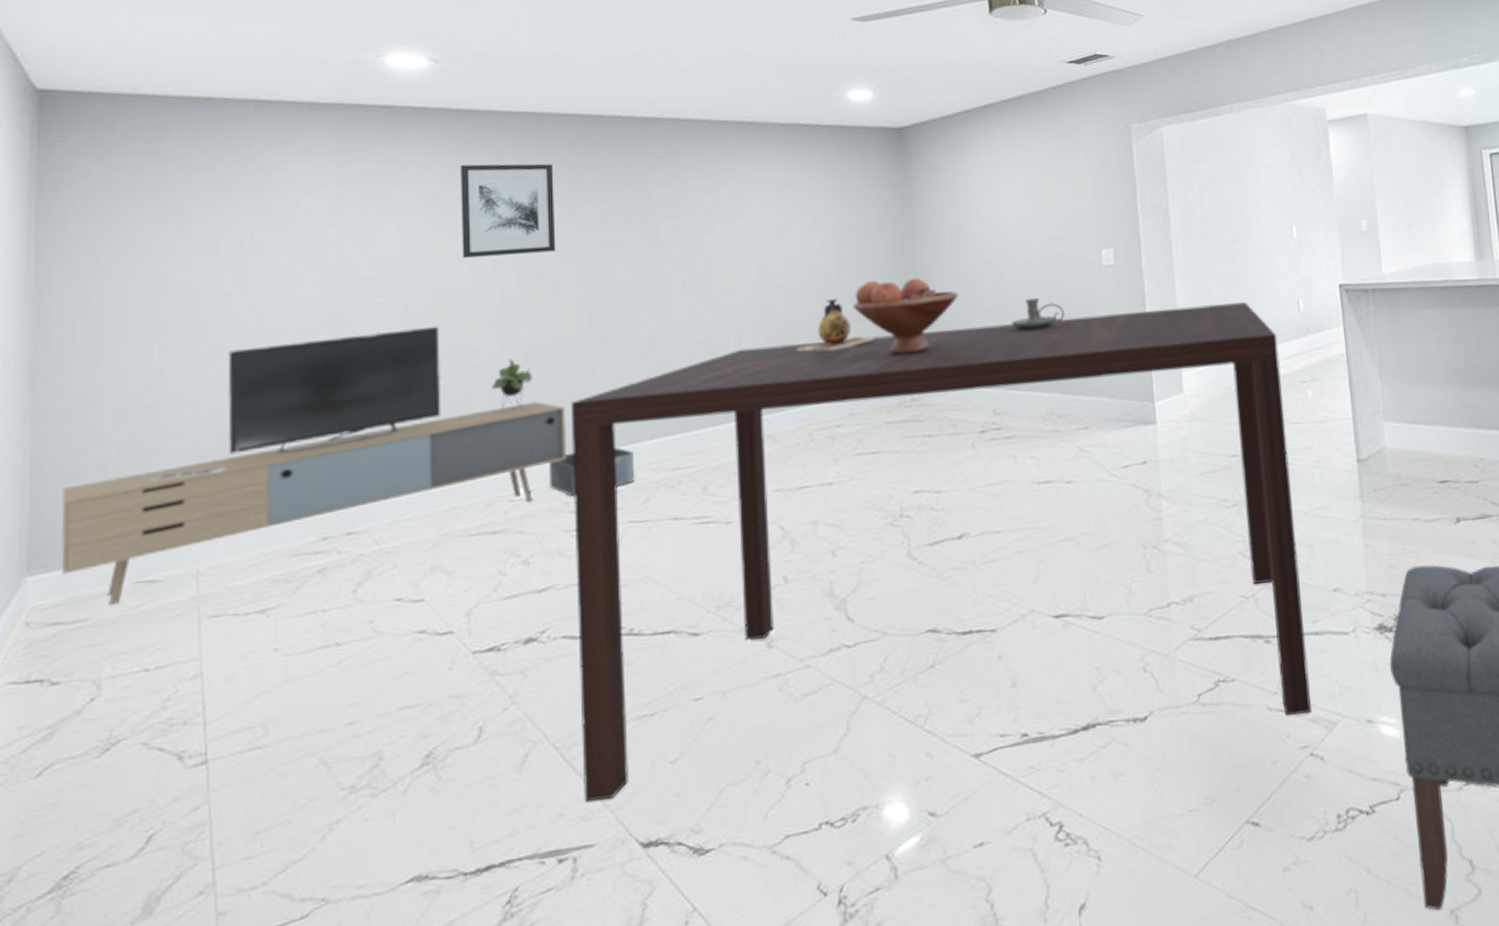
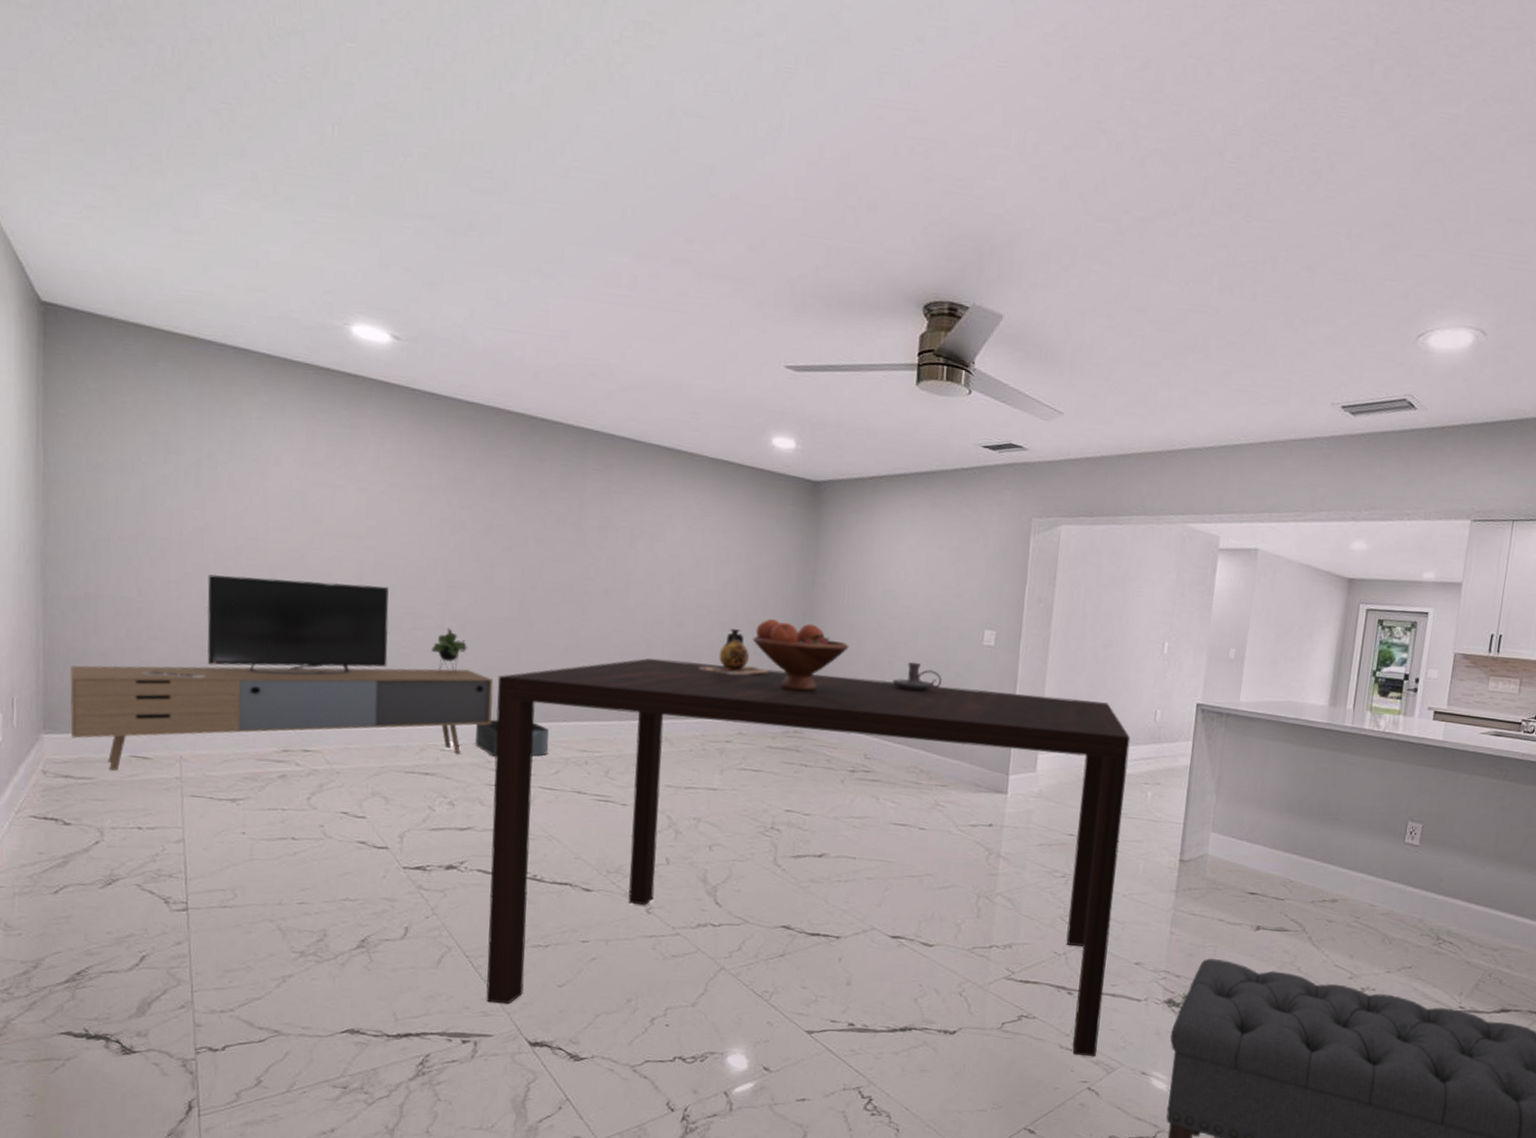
wall art: present [459,163,556,258] -> none [412,443,498,539]

